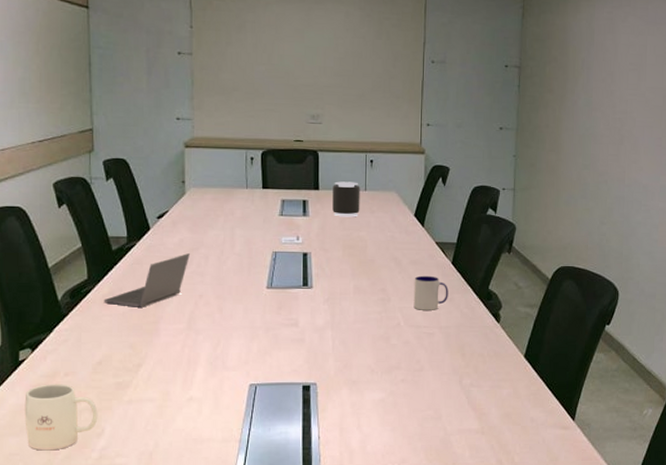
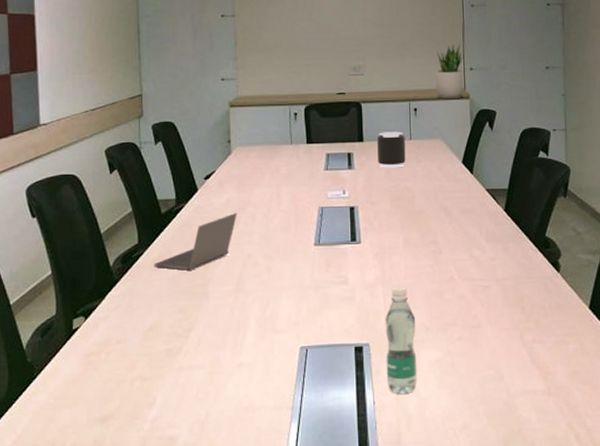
mug: present [24,384,98,451] -> none [78,352,149,423]
bottle: none [332,329,362,431] -> present [385,285,418,395]
planter: none [393,98,421,153] -> present [436,43,464,99]
mug: present [413,275,448,310] -> none [465,224,503,262]

